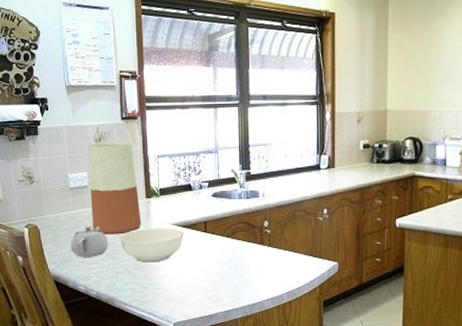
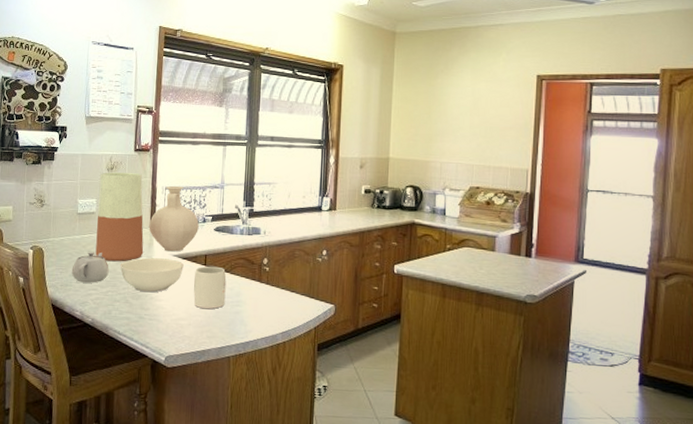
ceramic jug: none [144,153,196,221] -> present [149,185,199,252]
mug: none [196,232,229,275] -> present [193,266,227,310]

